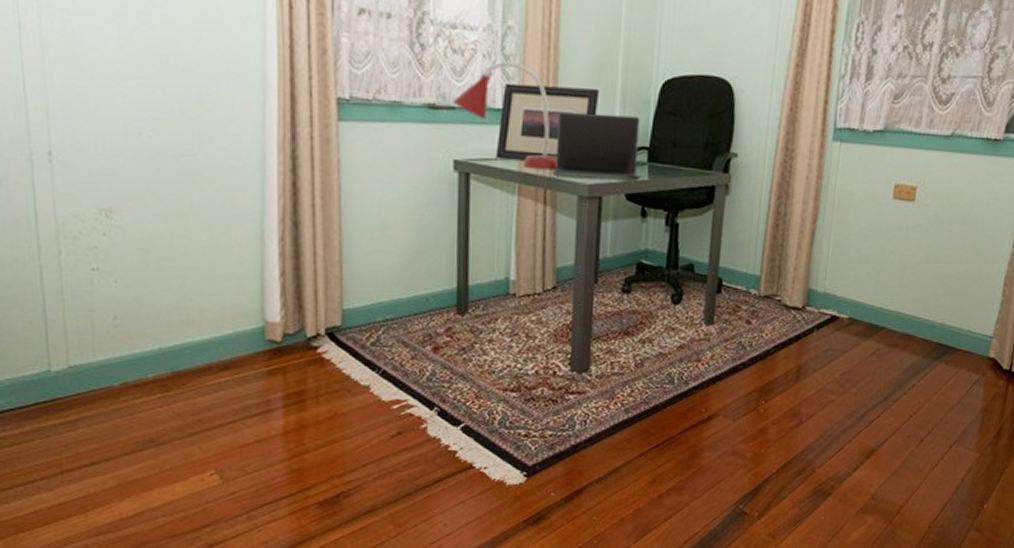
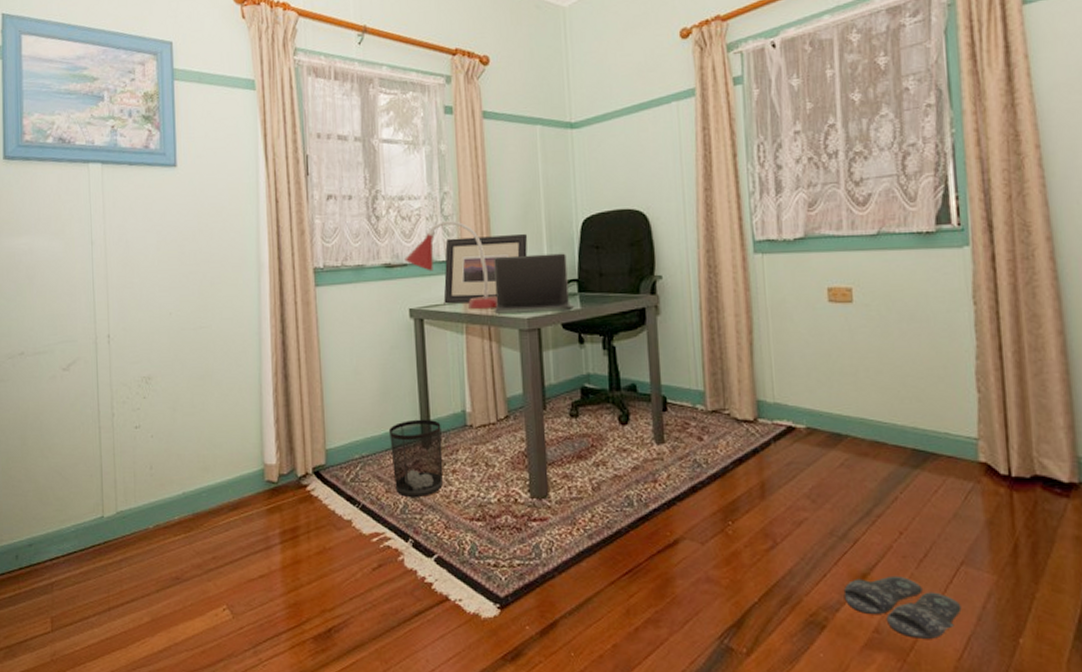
waste bin: none [419,283,480,365] -> present [388,419,443,497]
slippers: none [852,452,946,504] -> present [843,575,962,639]

